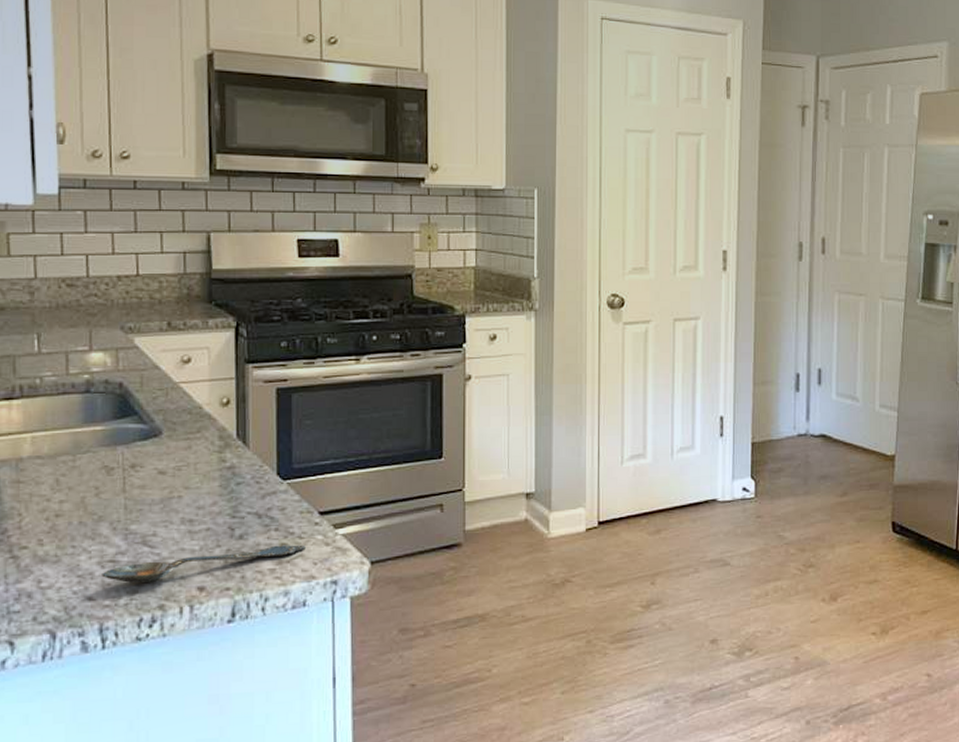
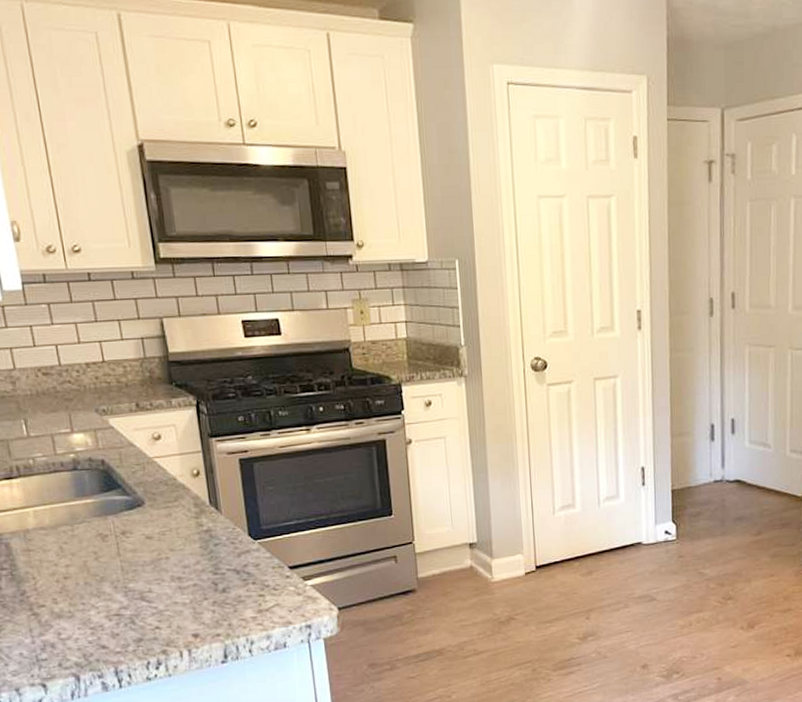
spoon: present [102,544,306,583] -> none [110,595,281,633]

